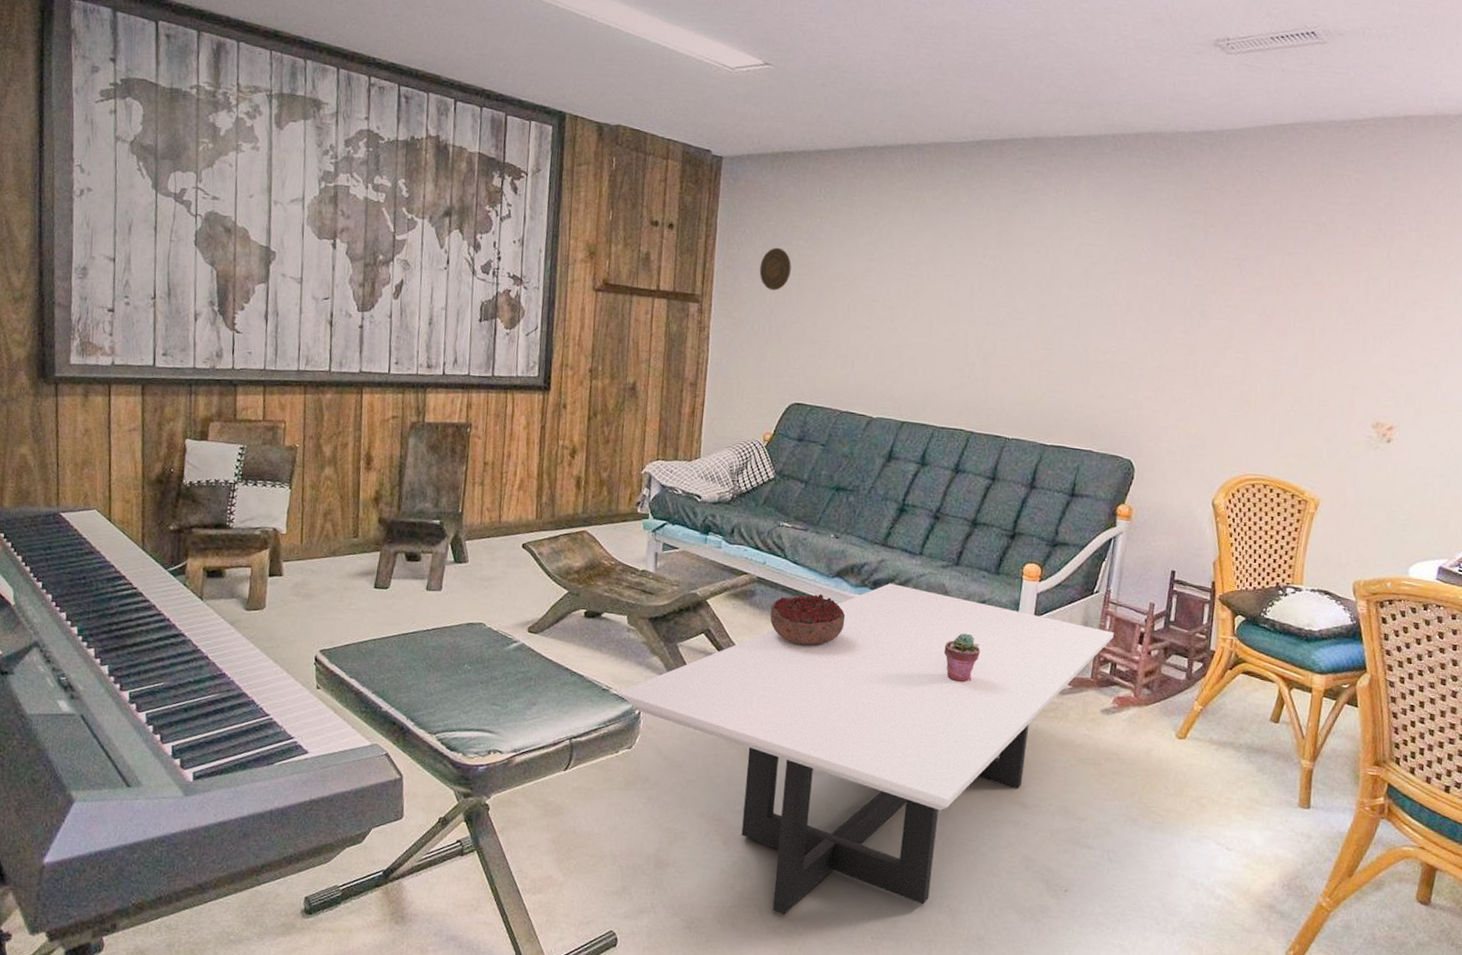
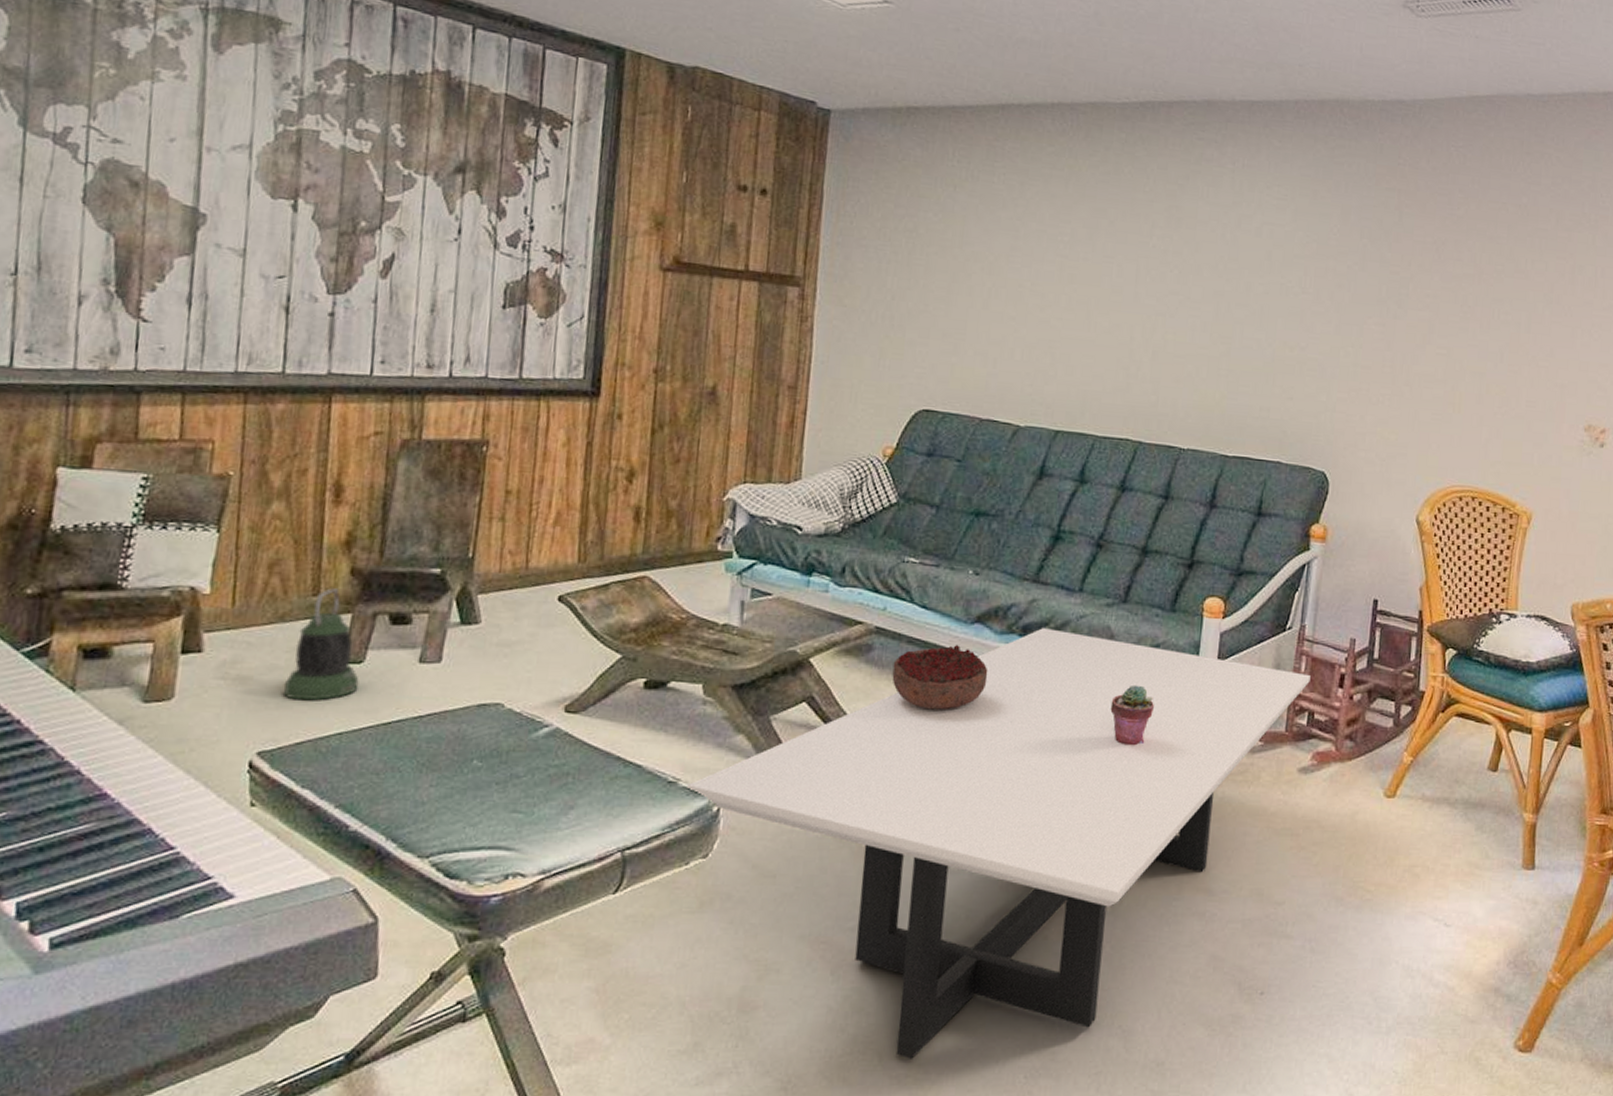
lantern: none [336,532,386,615] -> present [284,588,359,701]
decorative plate: present [759,247,792,291] -> none [877,220,918,273]

